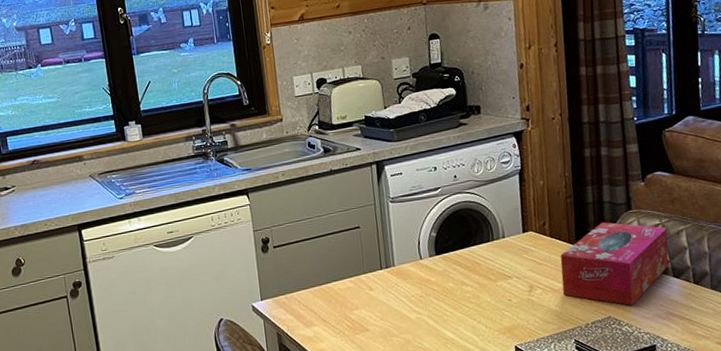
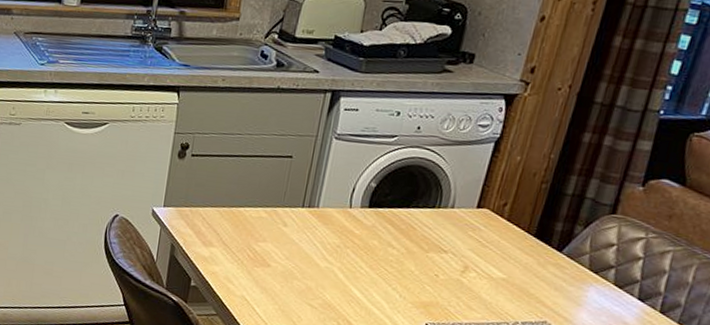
tissue box: present [560,222,669,306] -> none [499,219,652,317]

